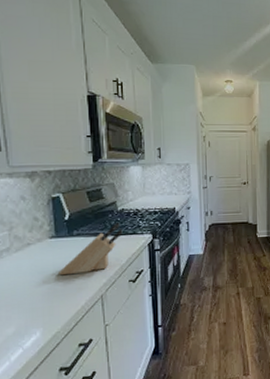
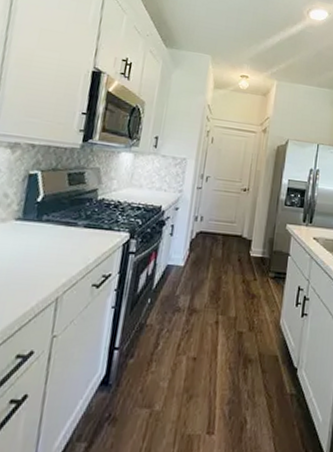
knife block: present [59,223,123,276] -> none [15,213,98,267]

